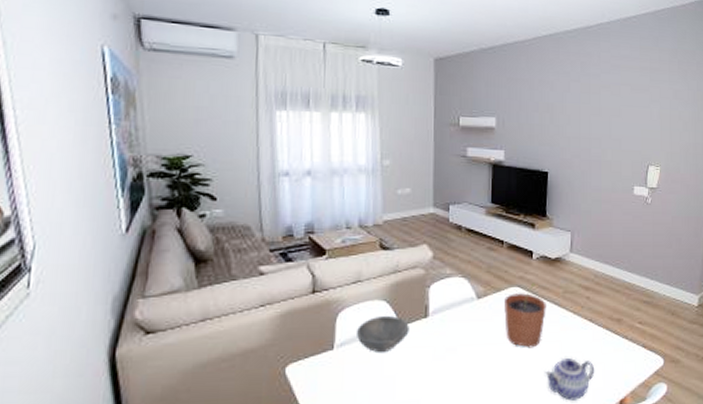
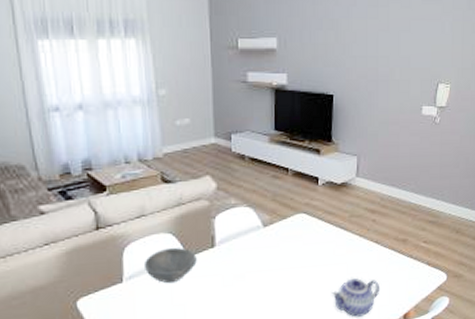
plant pot: present [504,283,546,348] -> none [291,208,333,272]

